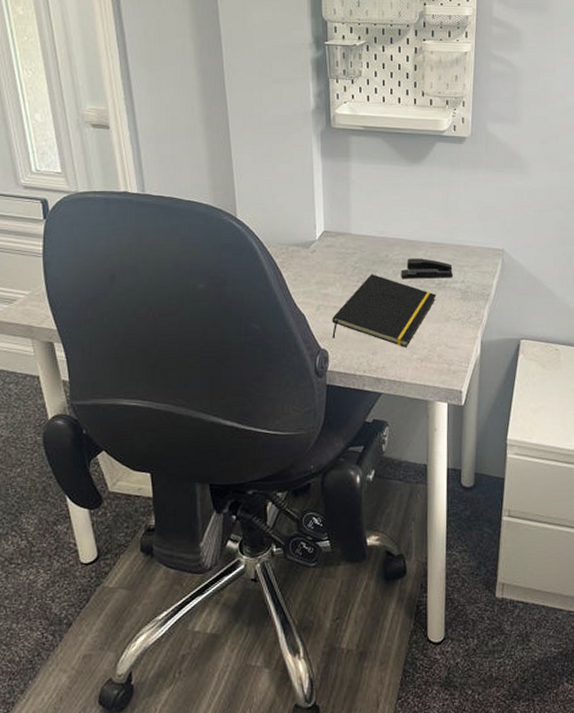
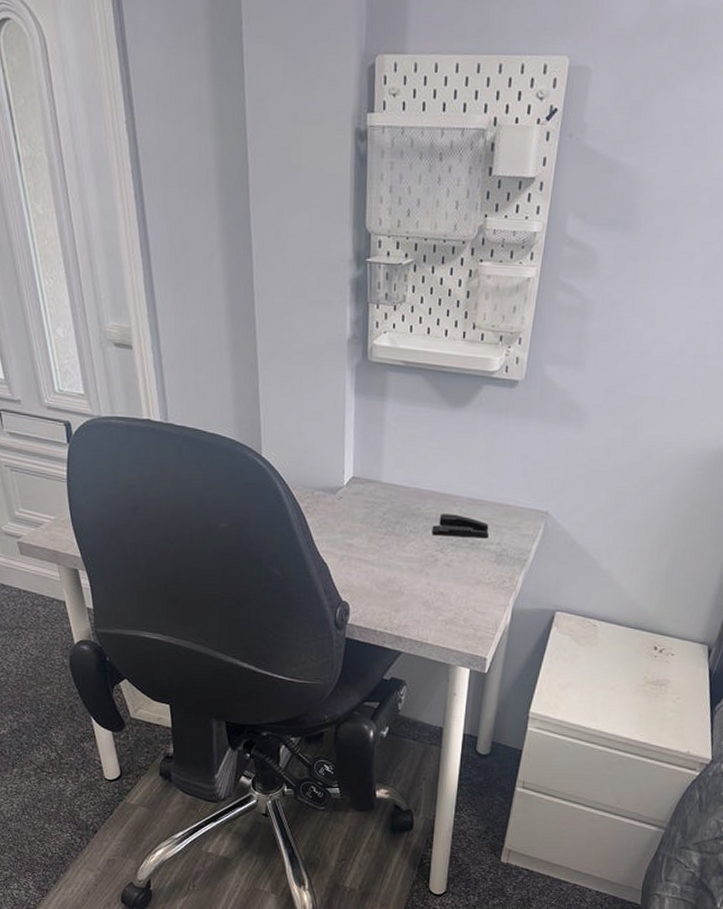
notepad: present [332,274,436,347] -> none [354,527,469,608]

